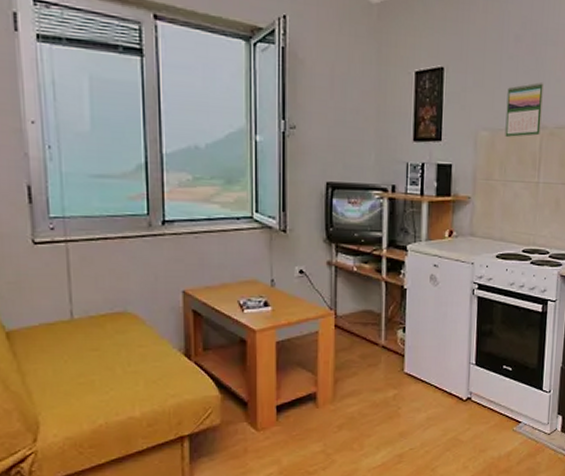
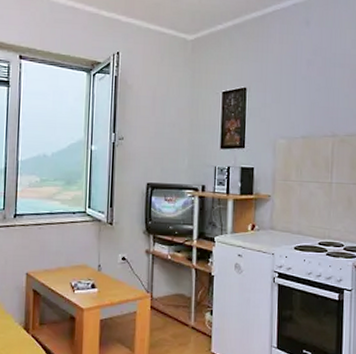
calendar: present [505,81,544,137] -> none [300,97,333,144]

